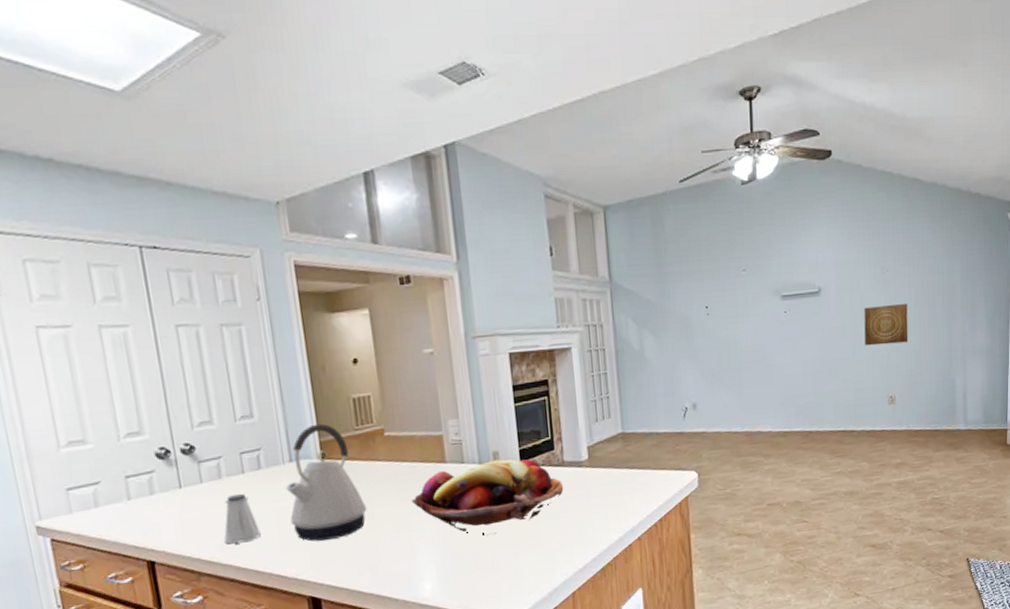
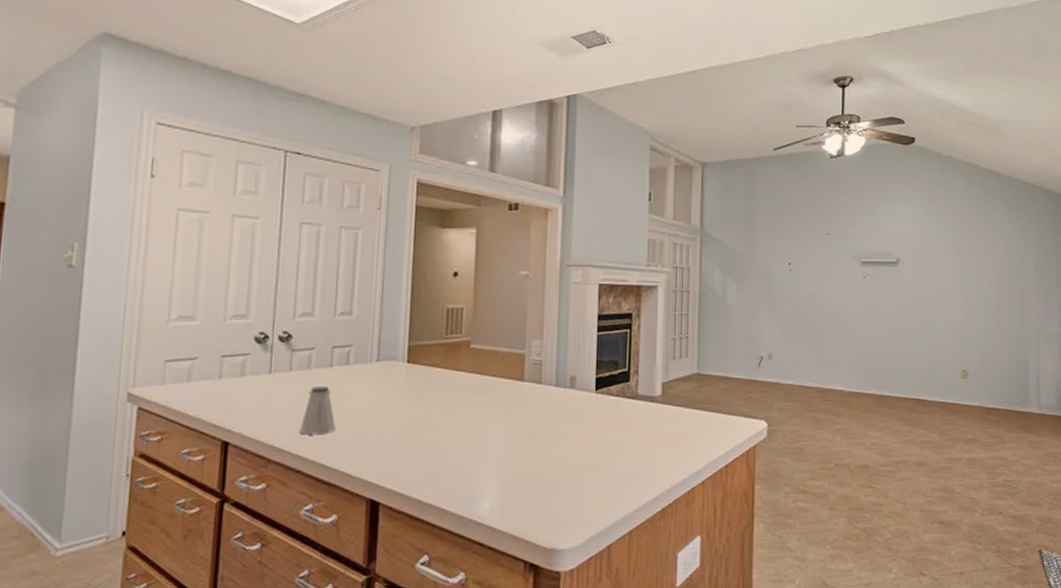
kettle: present [285,423,368,542] -> none [366,328,442,444]
fruit basket: present [411,459,564,535] -> none [485,384,634,459]
wall art: present [864,304,908,346] -> none [940,282,983,320]

